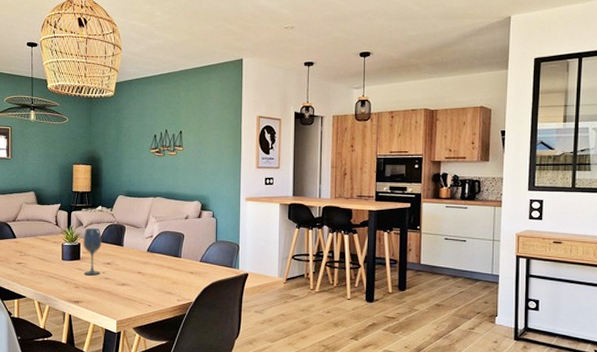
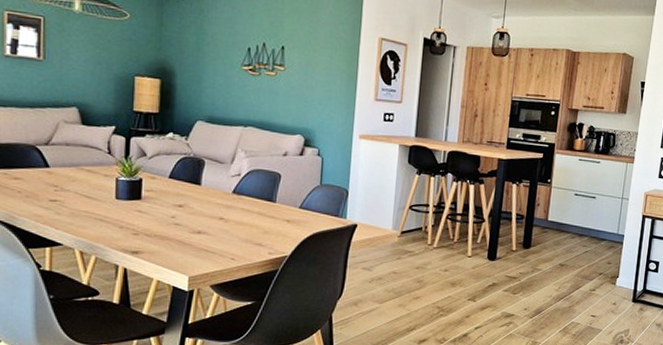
wineglass: present [83,228,102,276] -> none [146,160,173,220]

